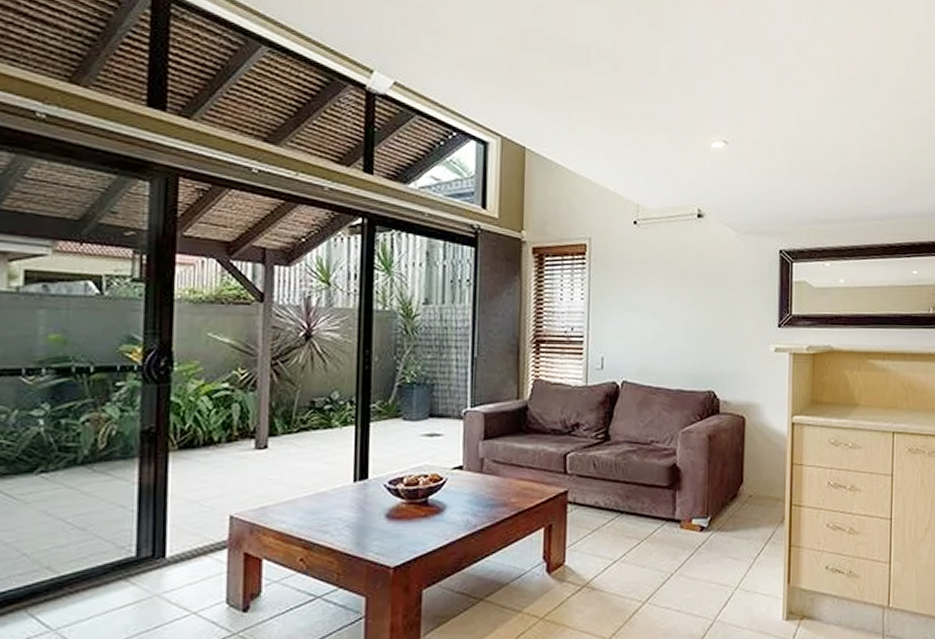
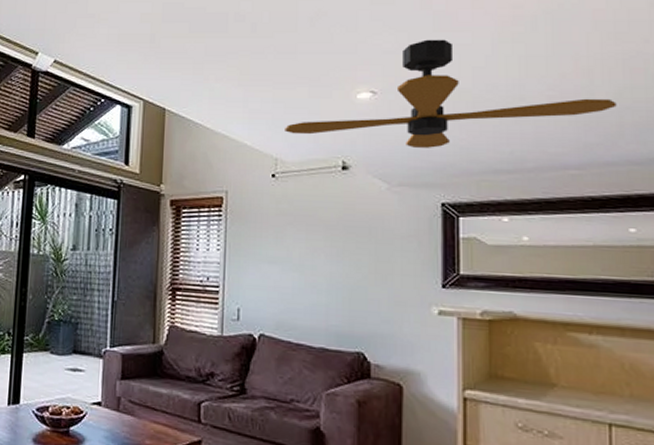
ceiling fan: none [646,93,909,198] -> present [285,39,617,148]

